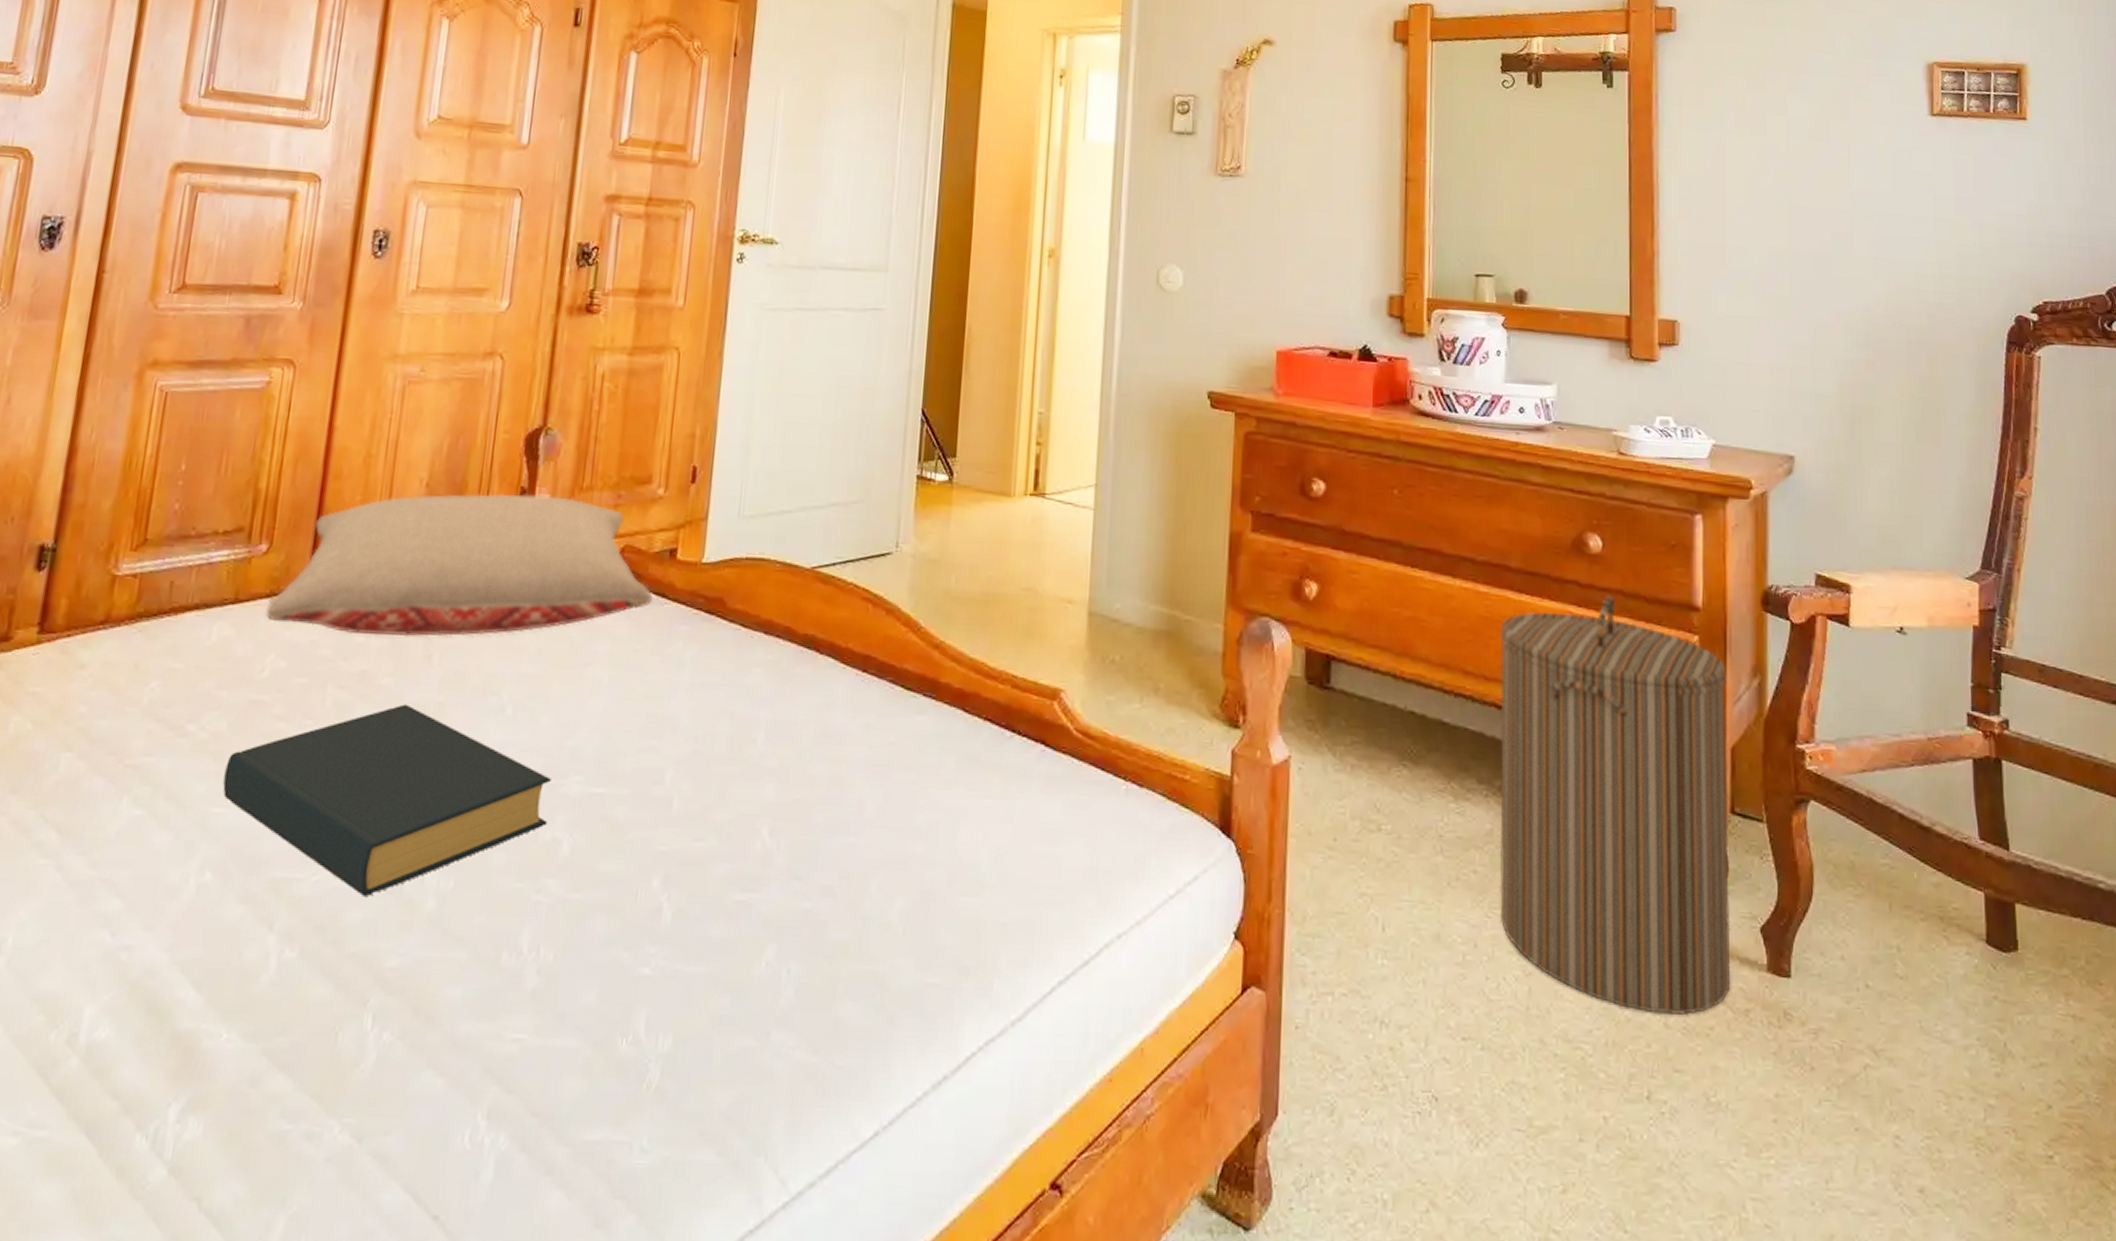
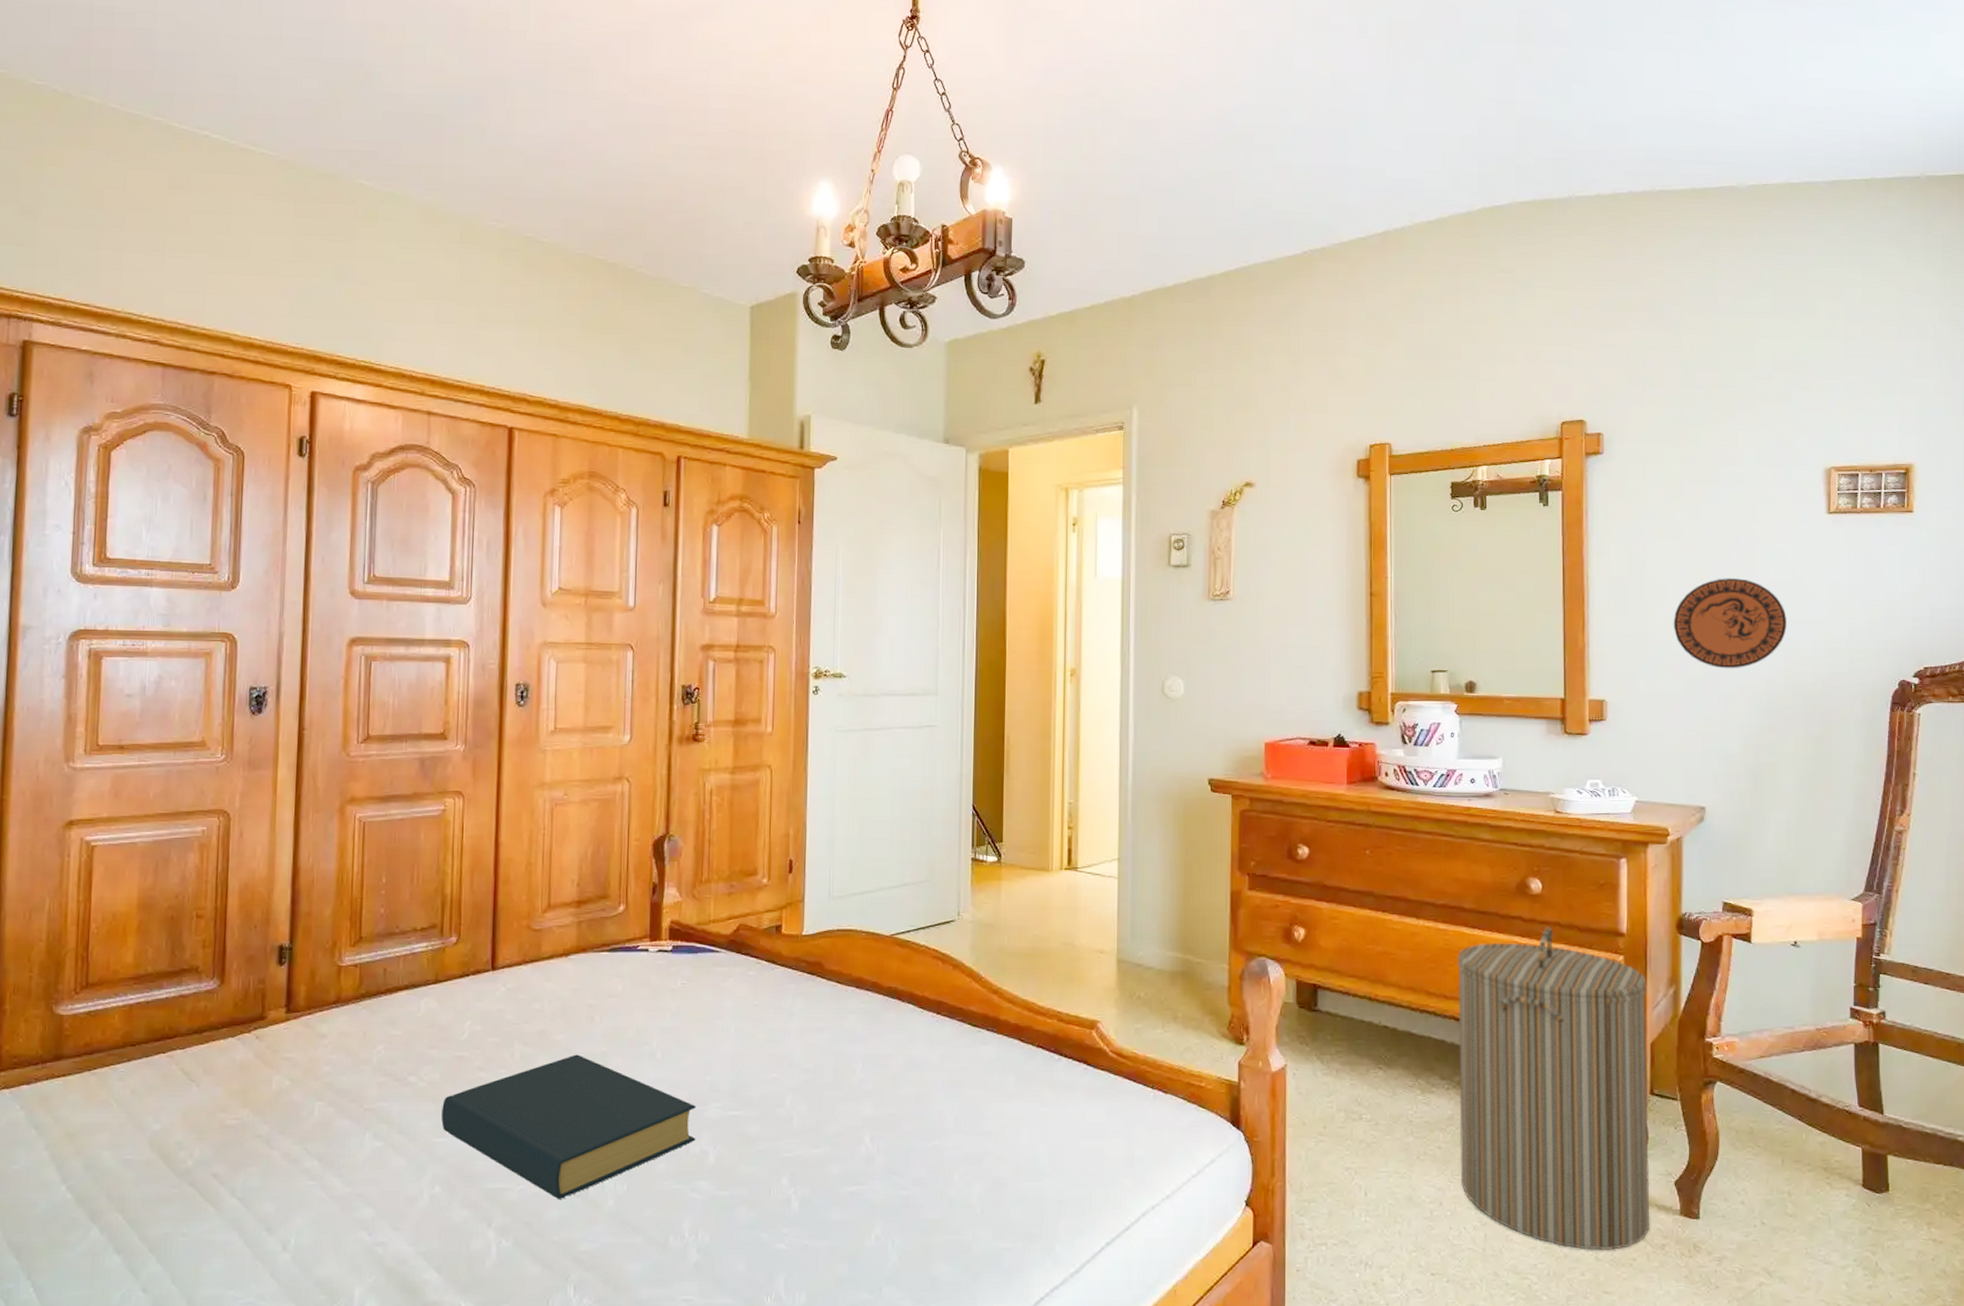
pillow: present [266,493,652,637] -> none [461,888,765,1003]
decorative plate: none [1756,183,1886,292] -> present [1673,578,1787,669]

